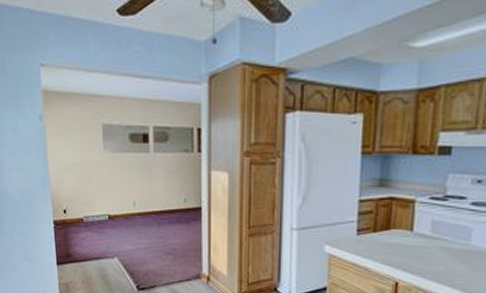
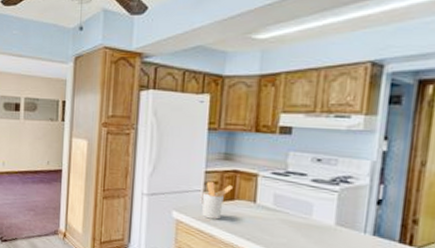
utensil holder: none [356,210,390,252] -> present [202,181,234,220]

